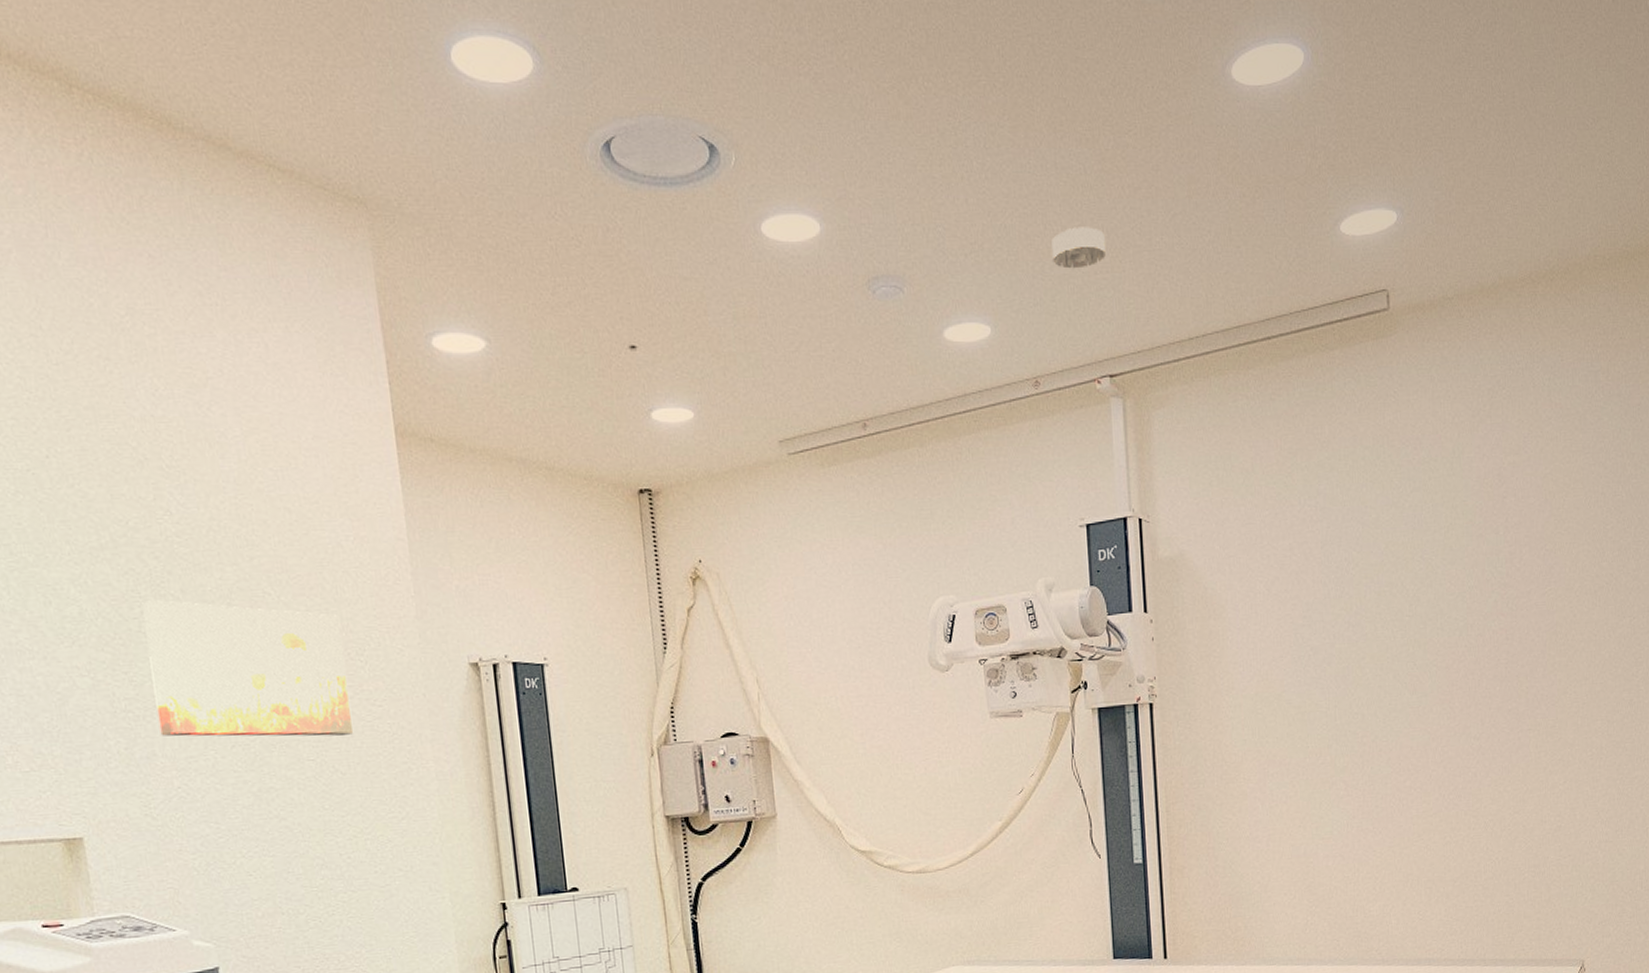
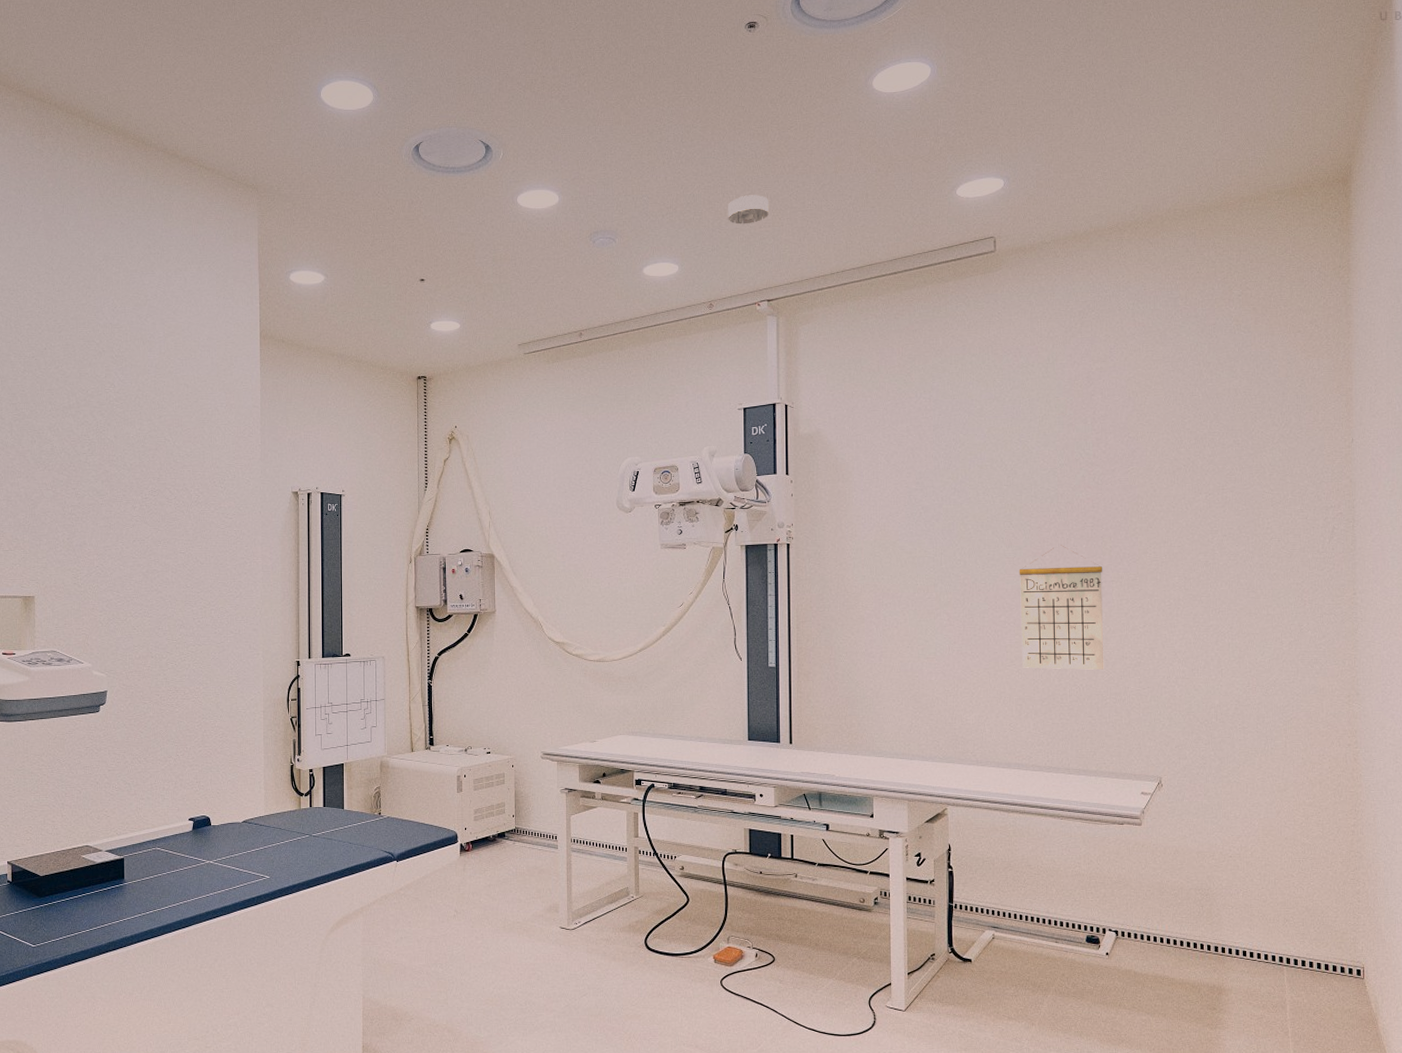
wall art: present [142,600,354,737] -> none [89,442,212,537]
calendar: none [1425,688,1522,843] -> present [1019,545,1104,670]

